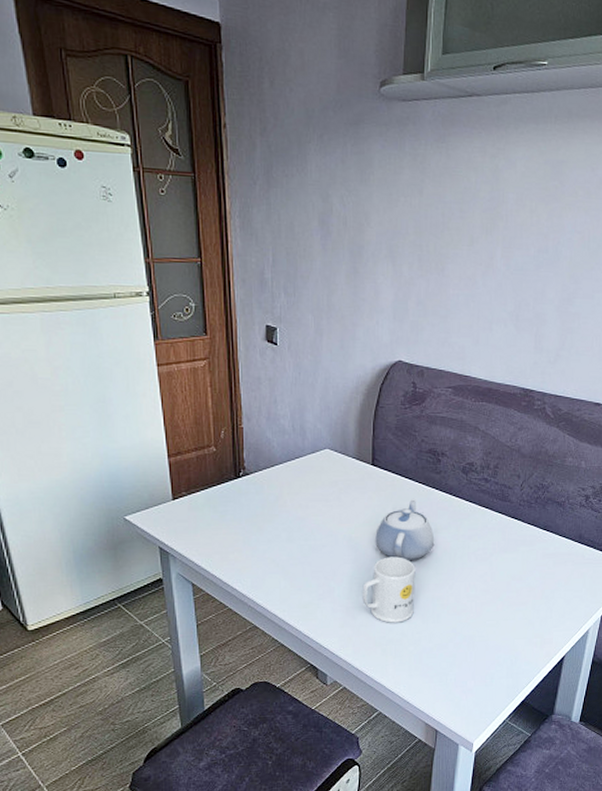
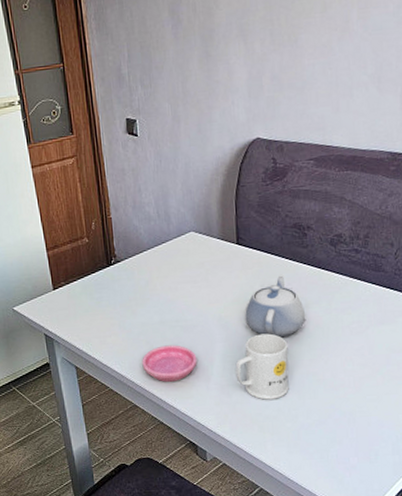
saucer: none [265,564,324,603] -> present [142,345,197,382]

